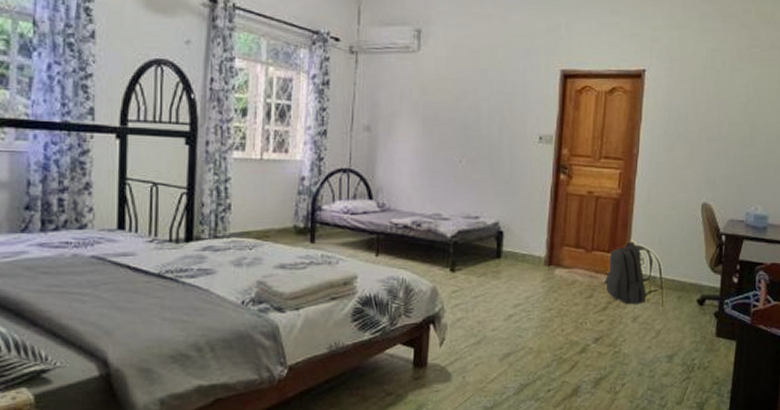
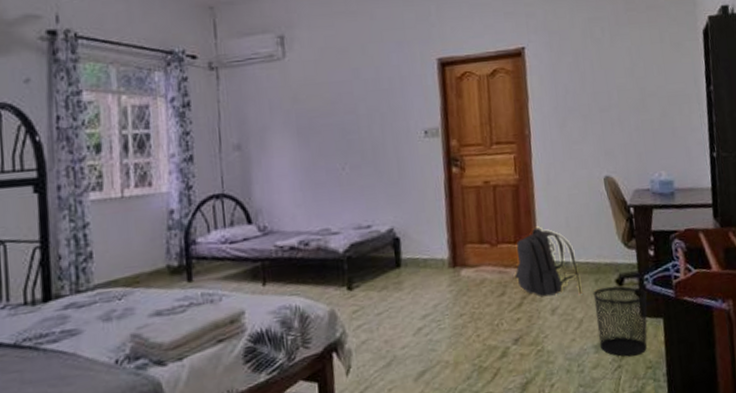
waste bin: none [672,305,725,371] -> present [593,286,648,357]

